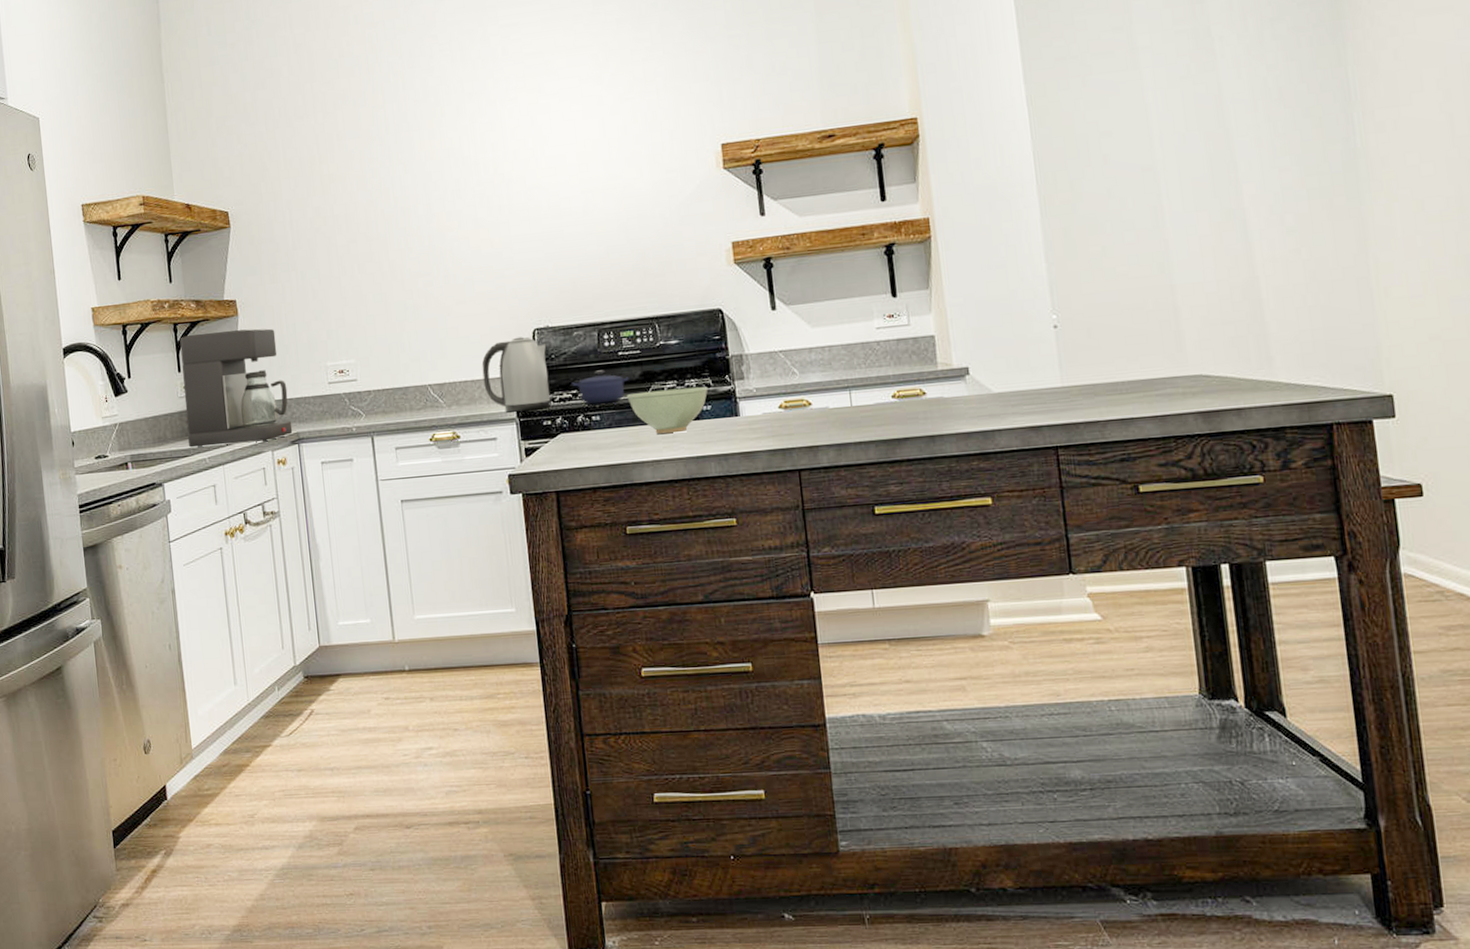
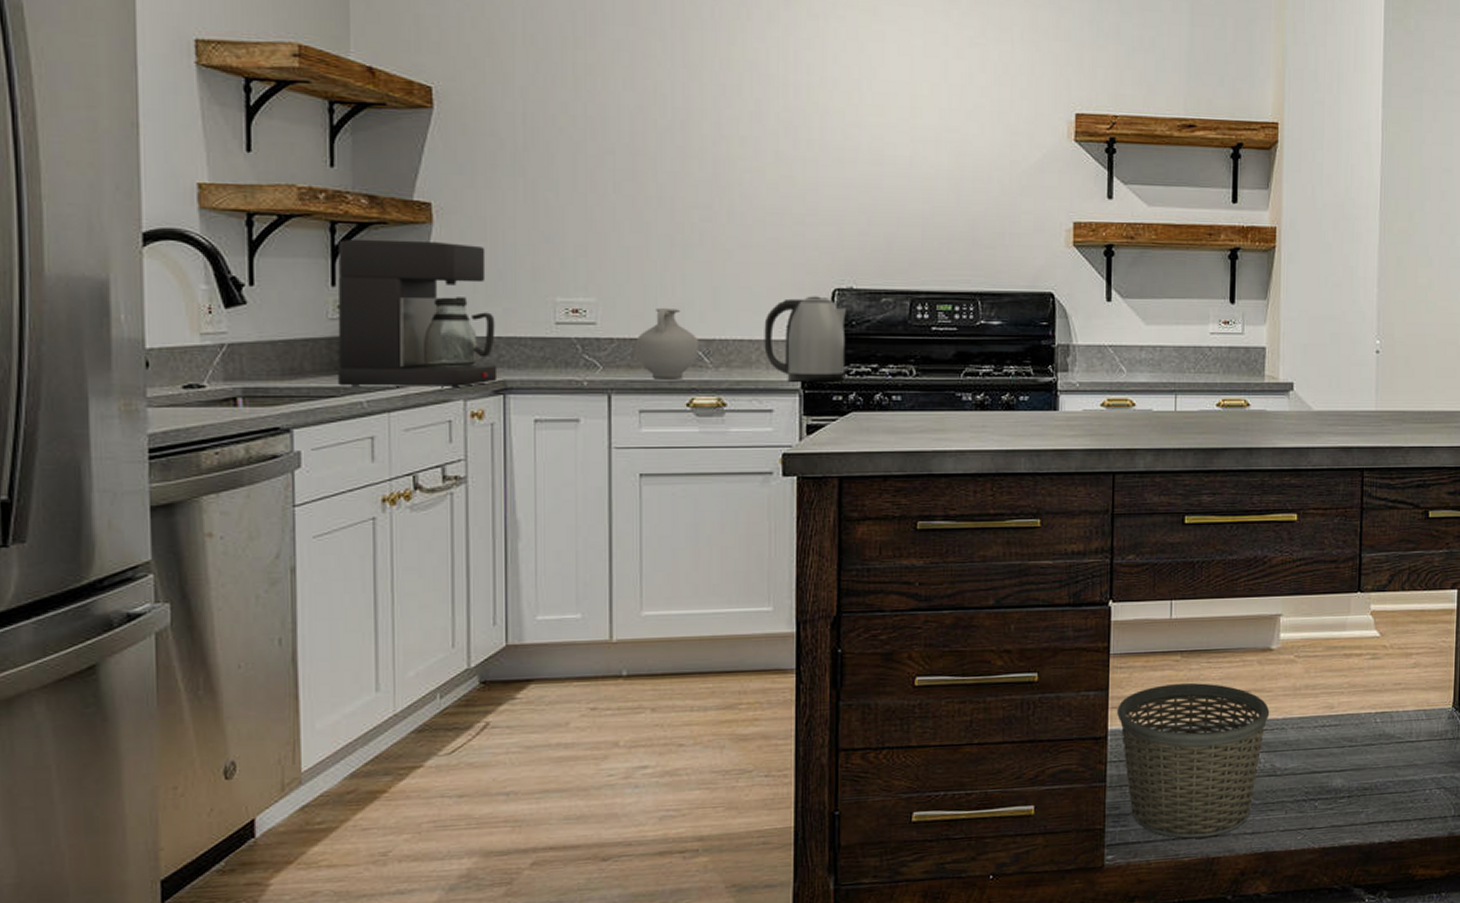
ceramic jug: none [387,360,435,421] -> present [635,307,699,380]
cooking pot: present [571,370,629,405] -> none [871,345,941,382]
bowl: present [627,386,708,435] -> none [936,374,1028,423]
basket: none [832,671,991,828] -> present [1117,683,1270,839]

